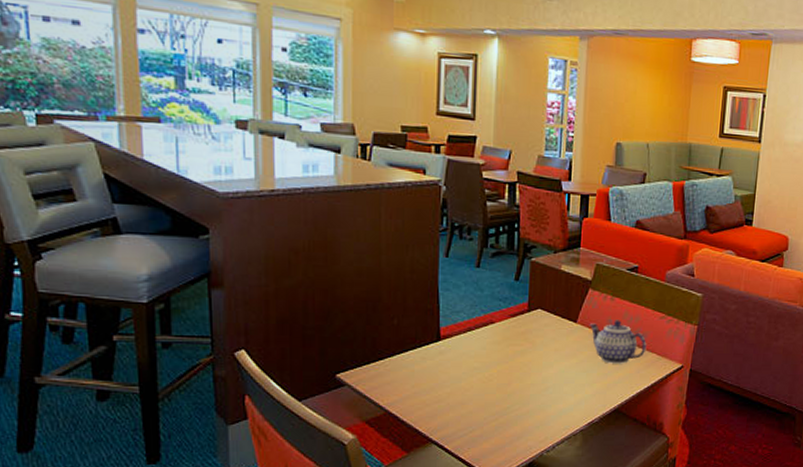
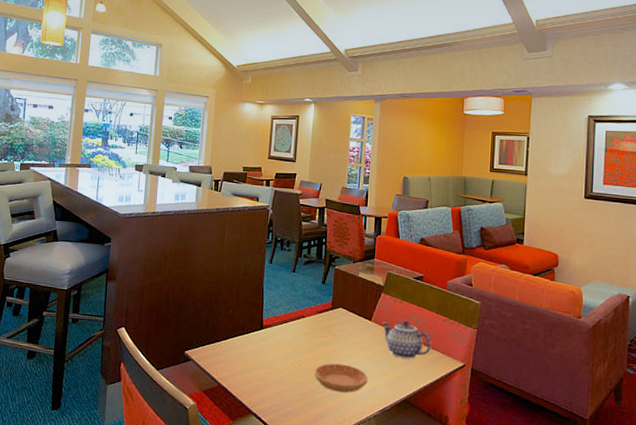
saucer: none [508,375,573,407] -> present [314,363,368,393]

